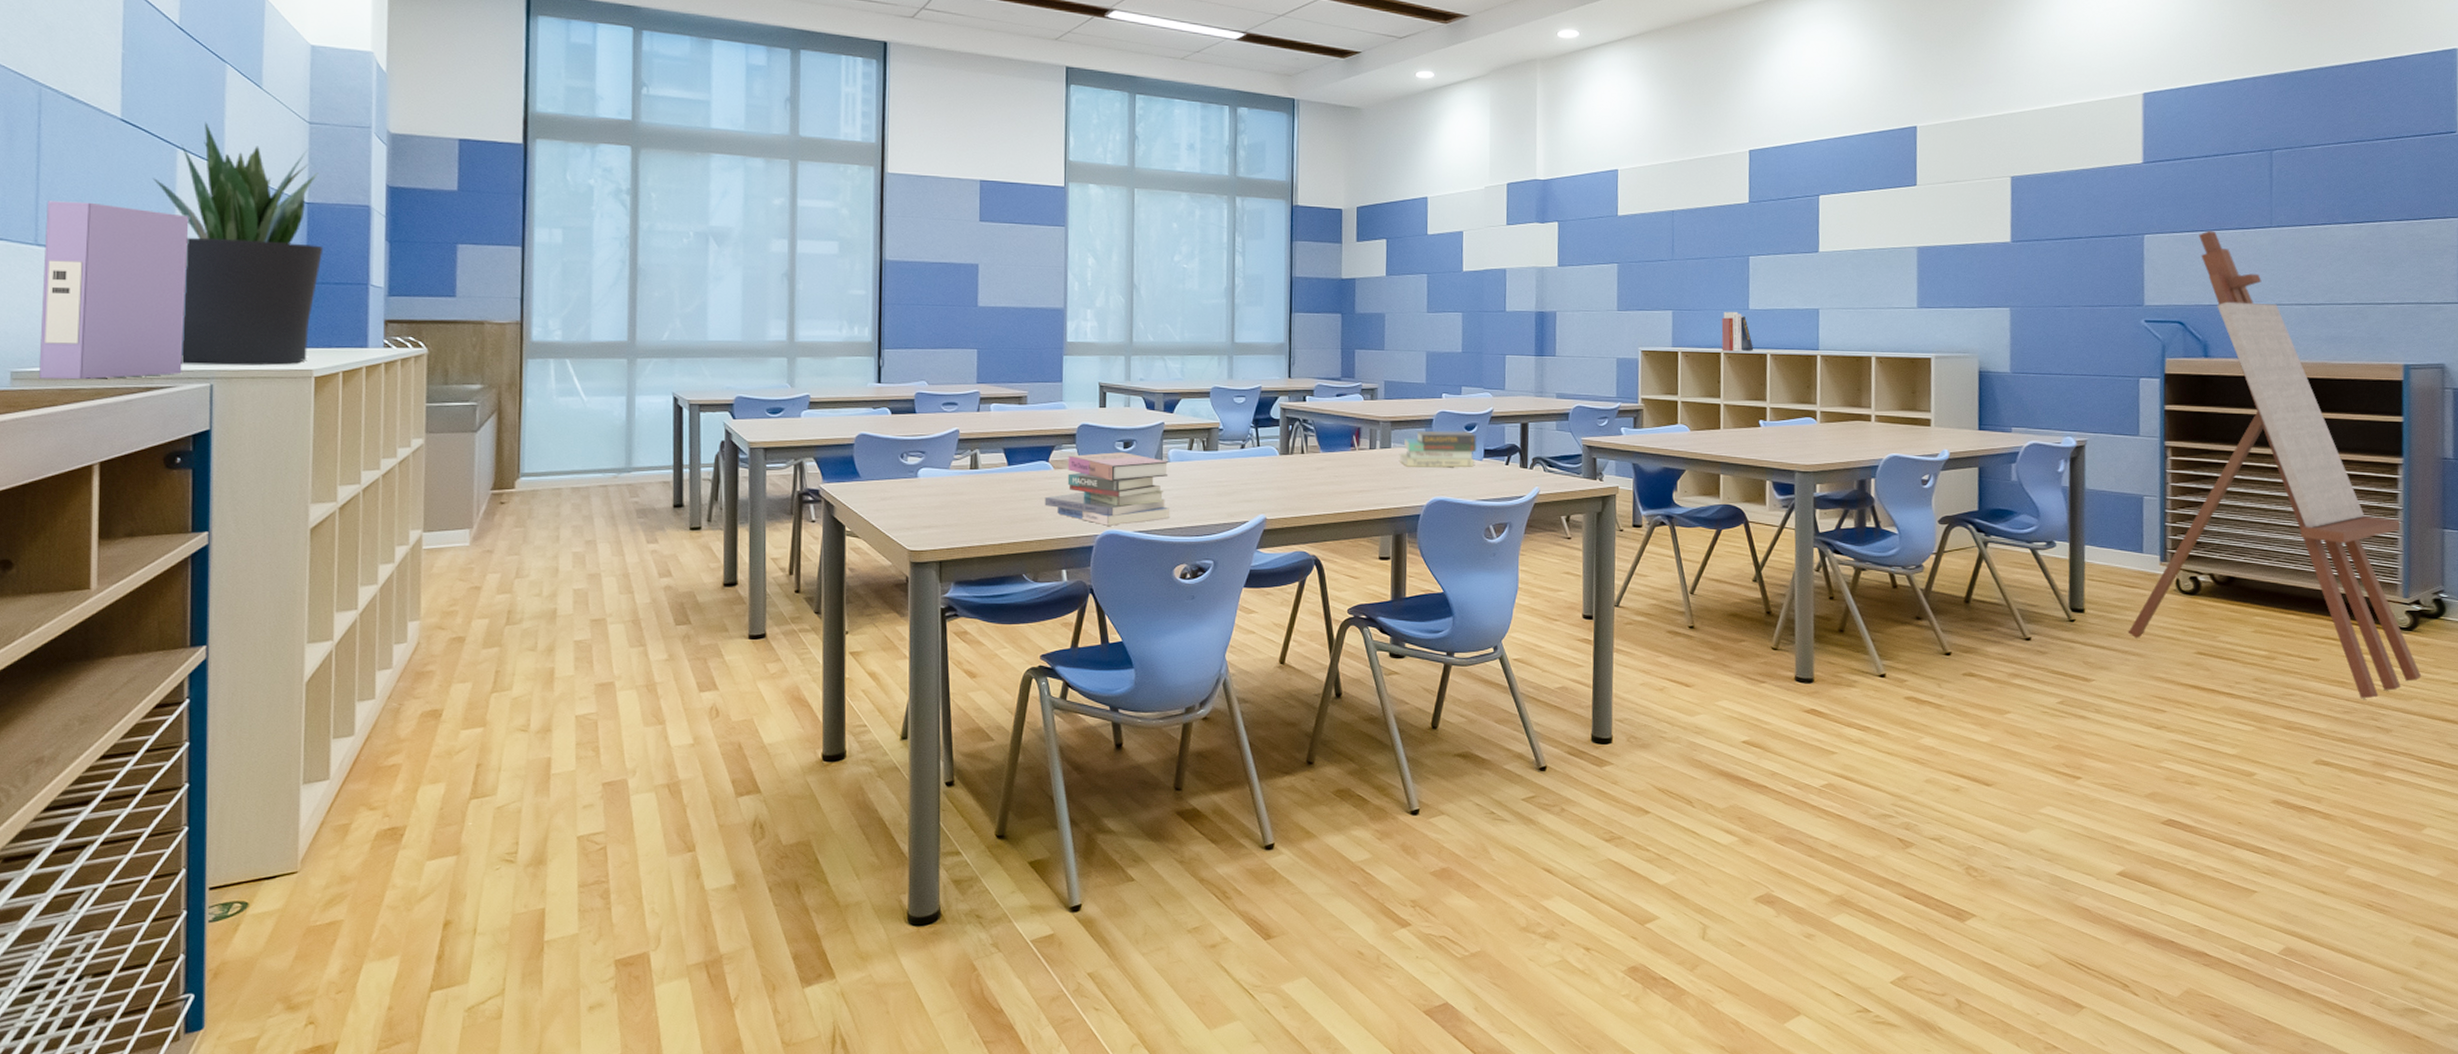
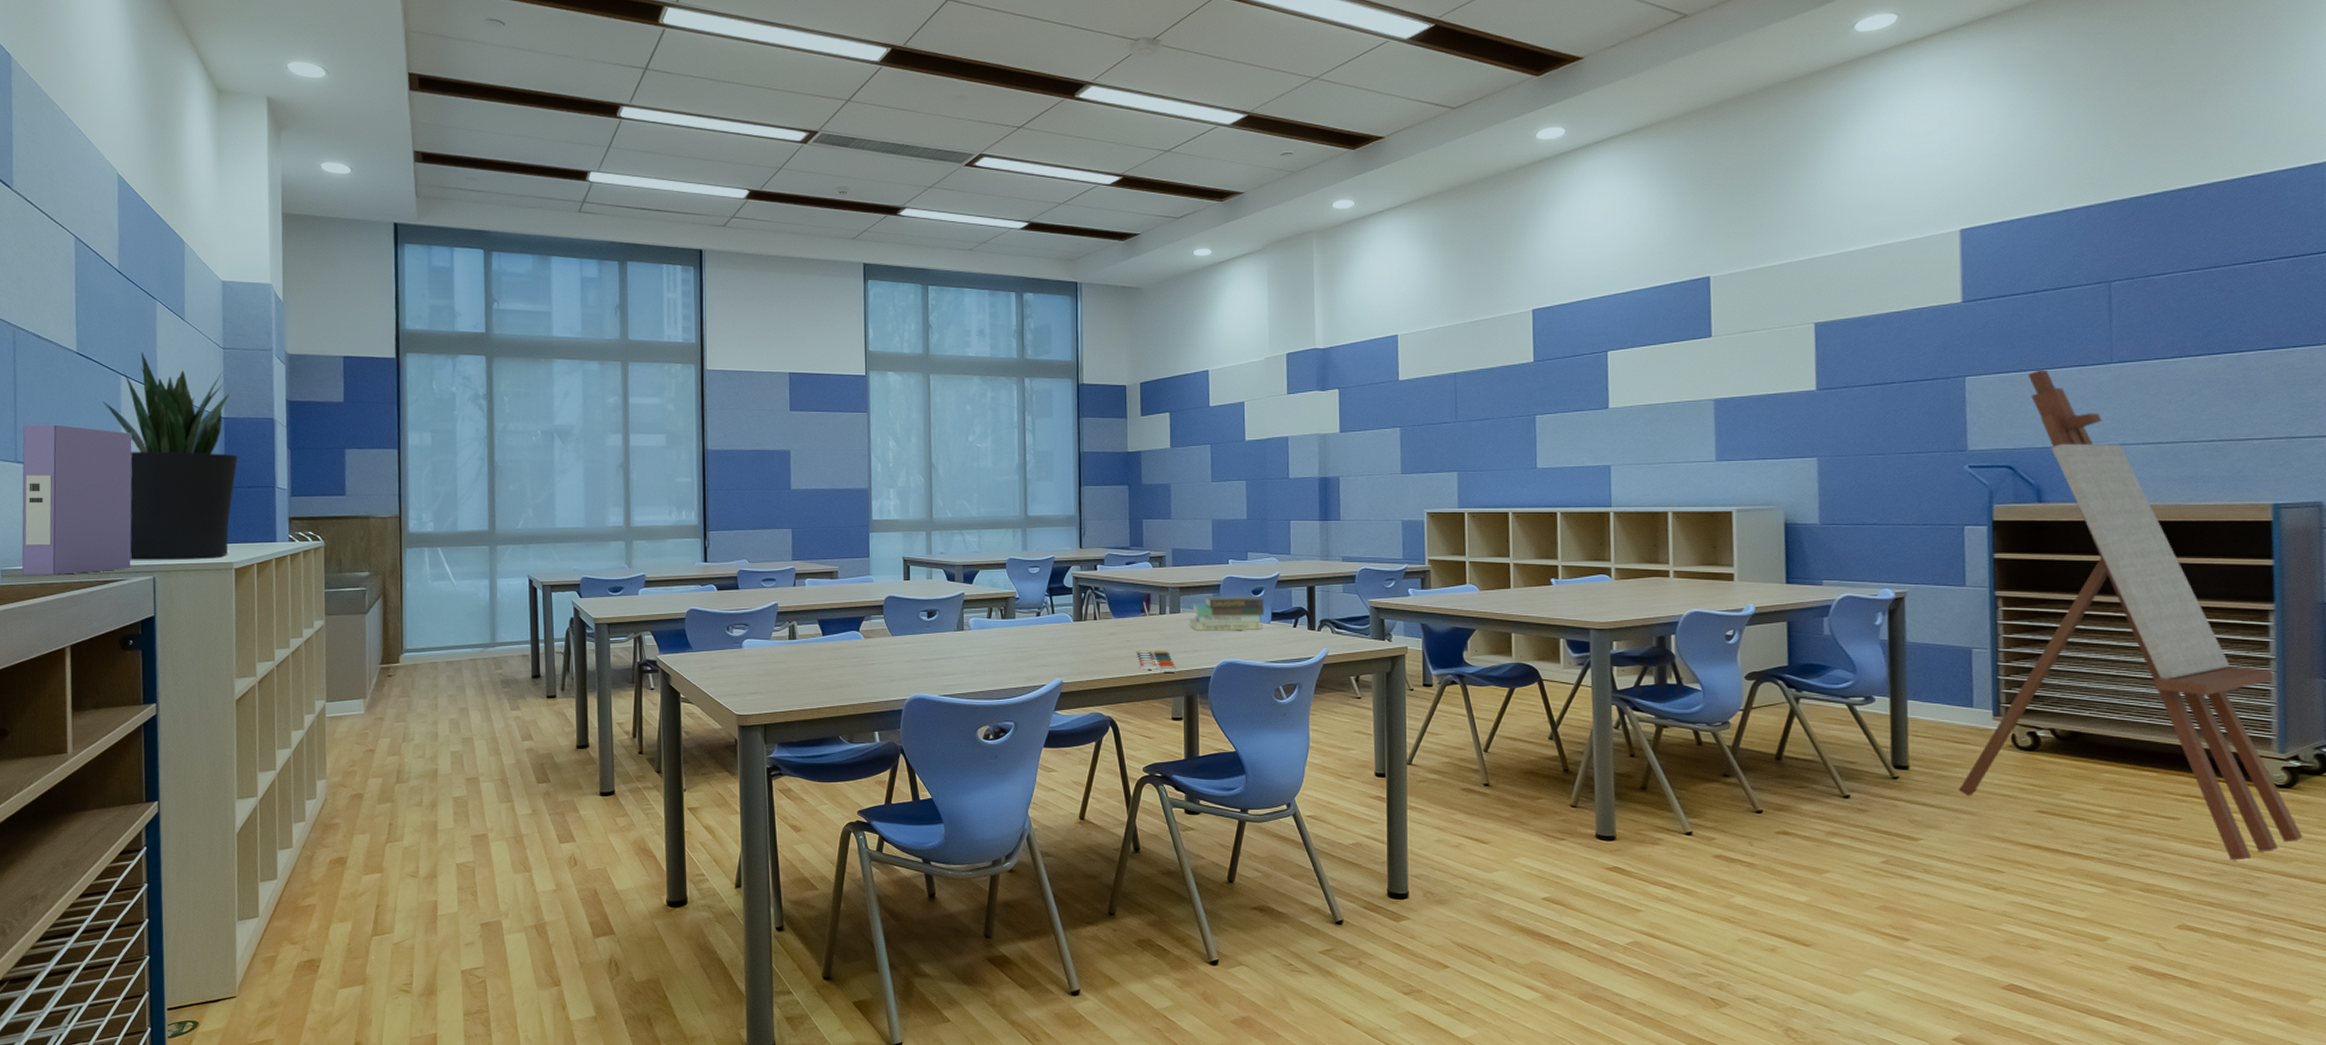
books: present [1044,452,1169,526] -> none [857,622,971,690]
paint palette: none [1344,486,1386,510] -> present [1136,650,1177,672]
books: present [1721,311,1754,352] -> none [1508,470,1543,511]

